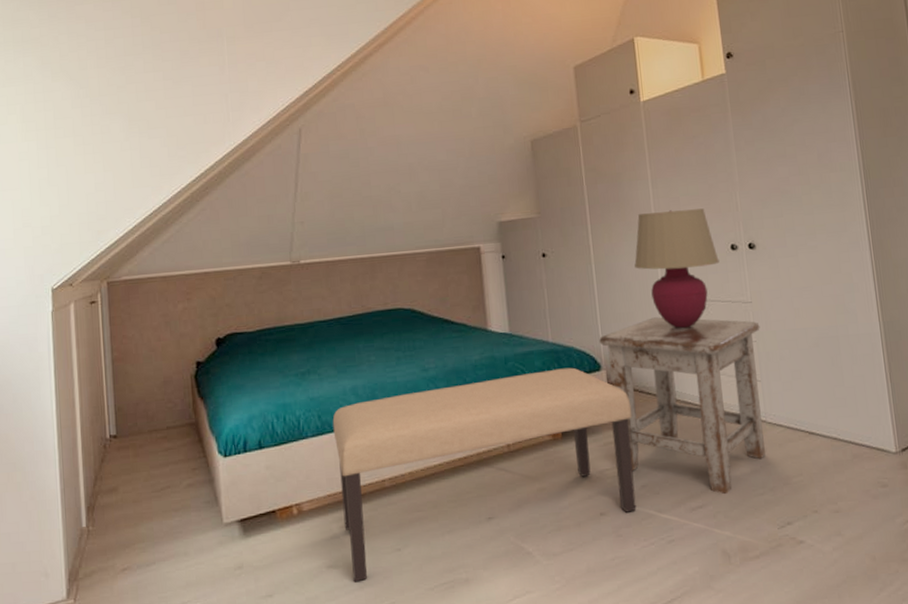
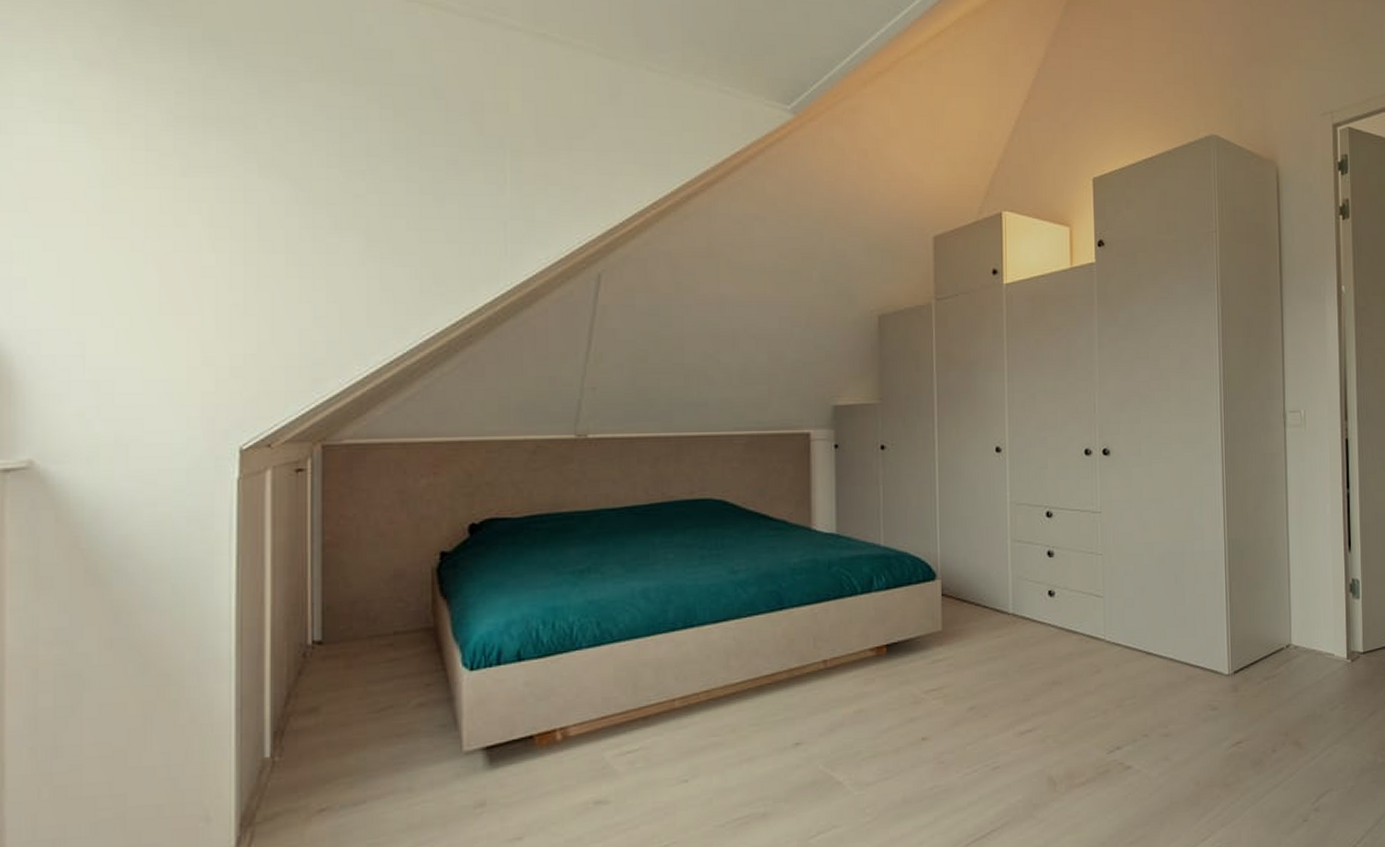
bench: present [332,367,637,583] -> none [615,575,966,820]
stool: present [599,317,765,494] -> none [937,523,1107,717]
table lamp: present [634,208,720,328] -> none [982,407,1072,537]

